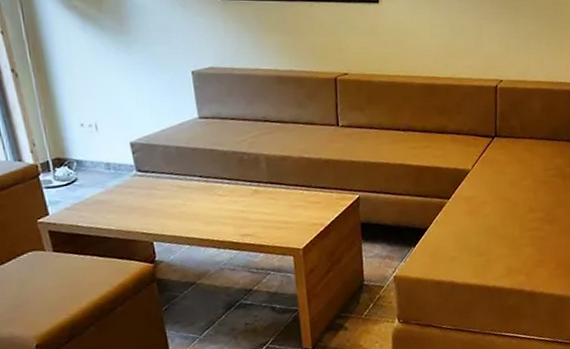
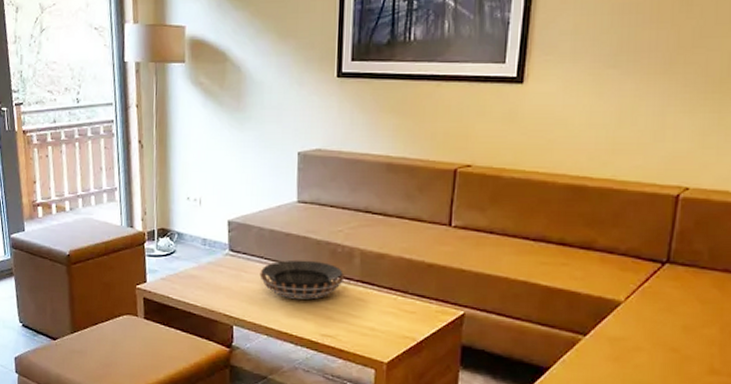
decorative bowl: none [172,170,255,208] -> present [260,260,345,299]

